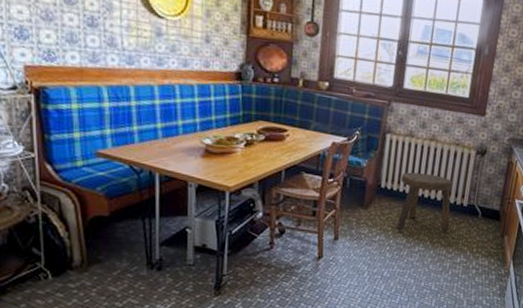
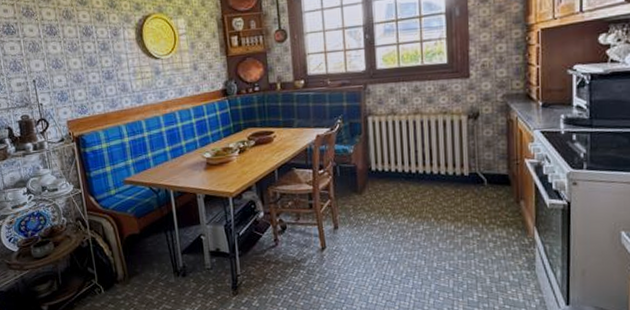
stool: present [396,172,452,231] -> none [391,148,452,212]

